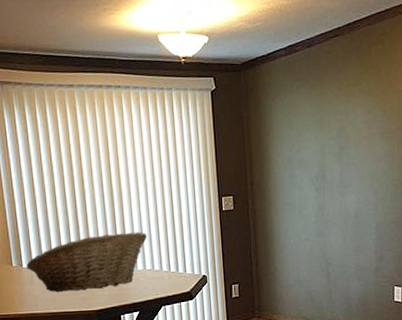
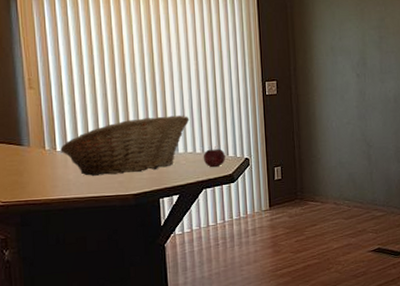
apple: none [161,263,184,285] -> present [203,146,226,168]

